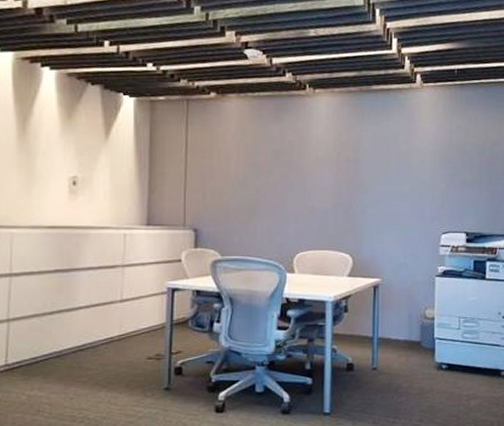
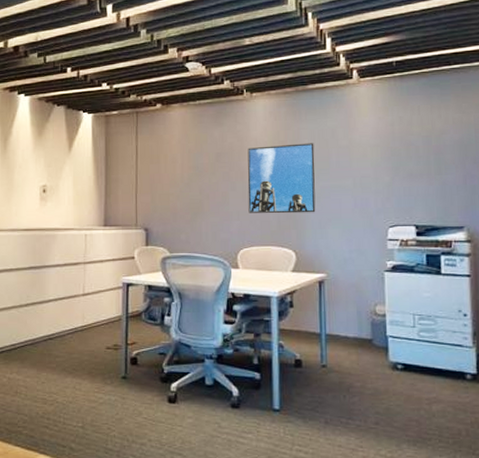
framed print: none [306,146,376,218] -> present [247,143,316,214]

